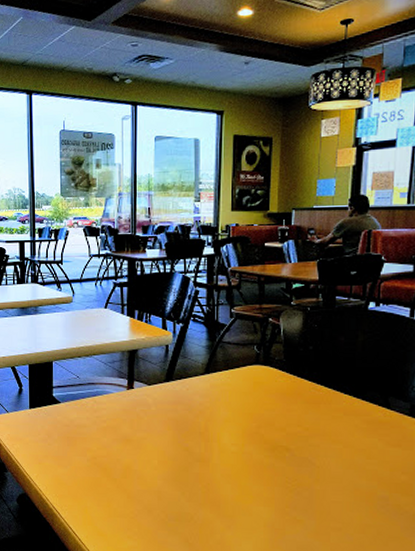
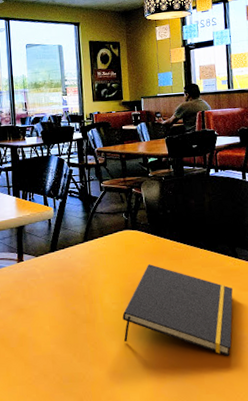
notepad: none [240,406,378,516] -> present [122,264,233,356]

